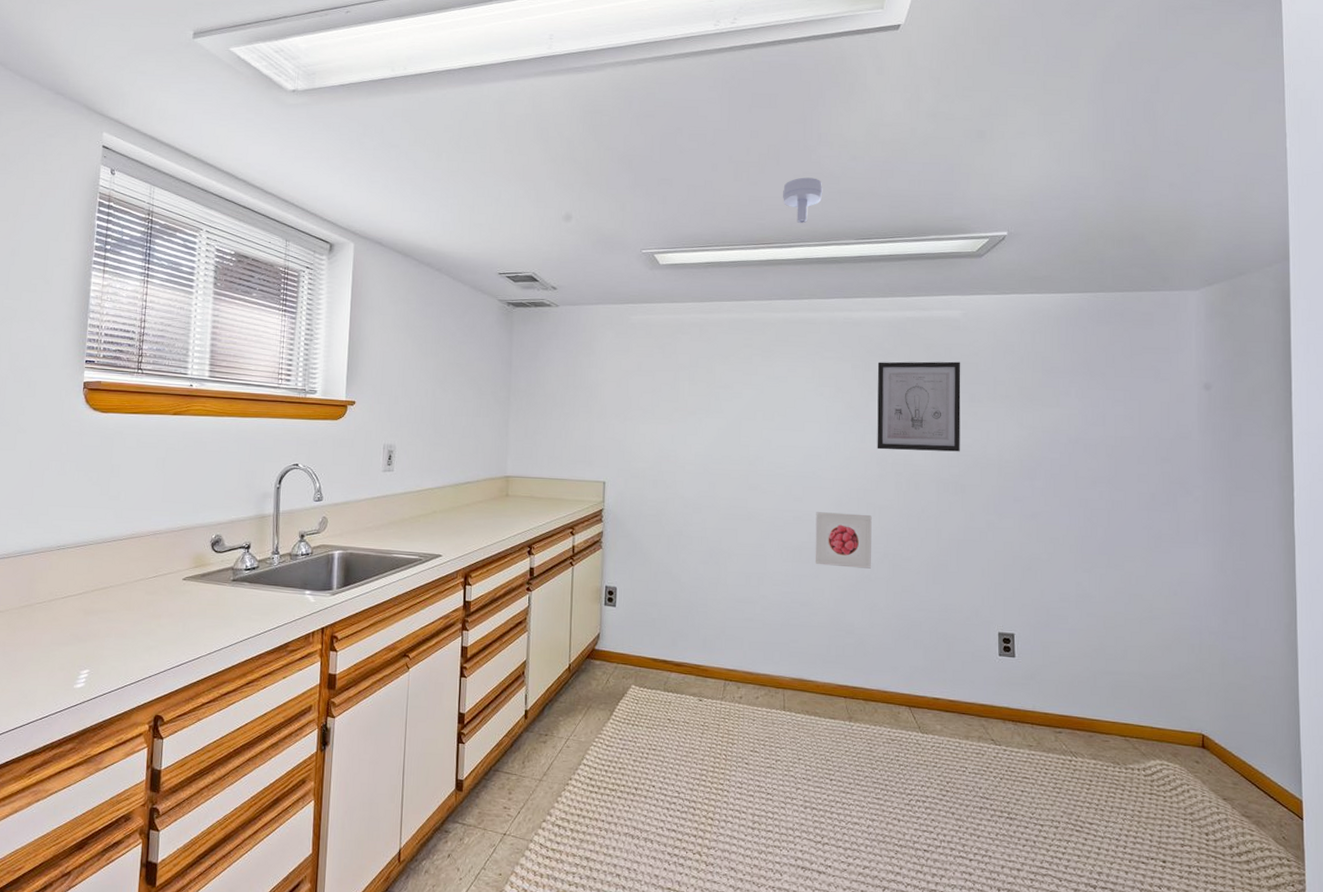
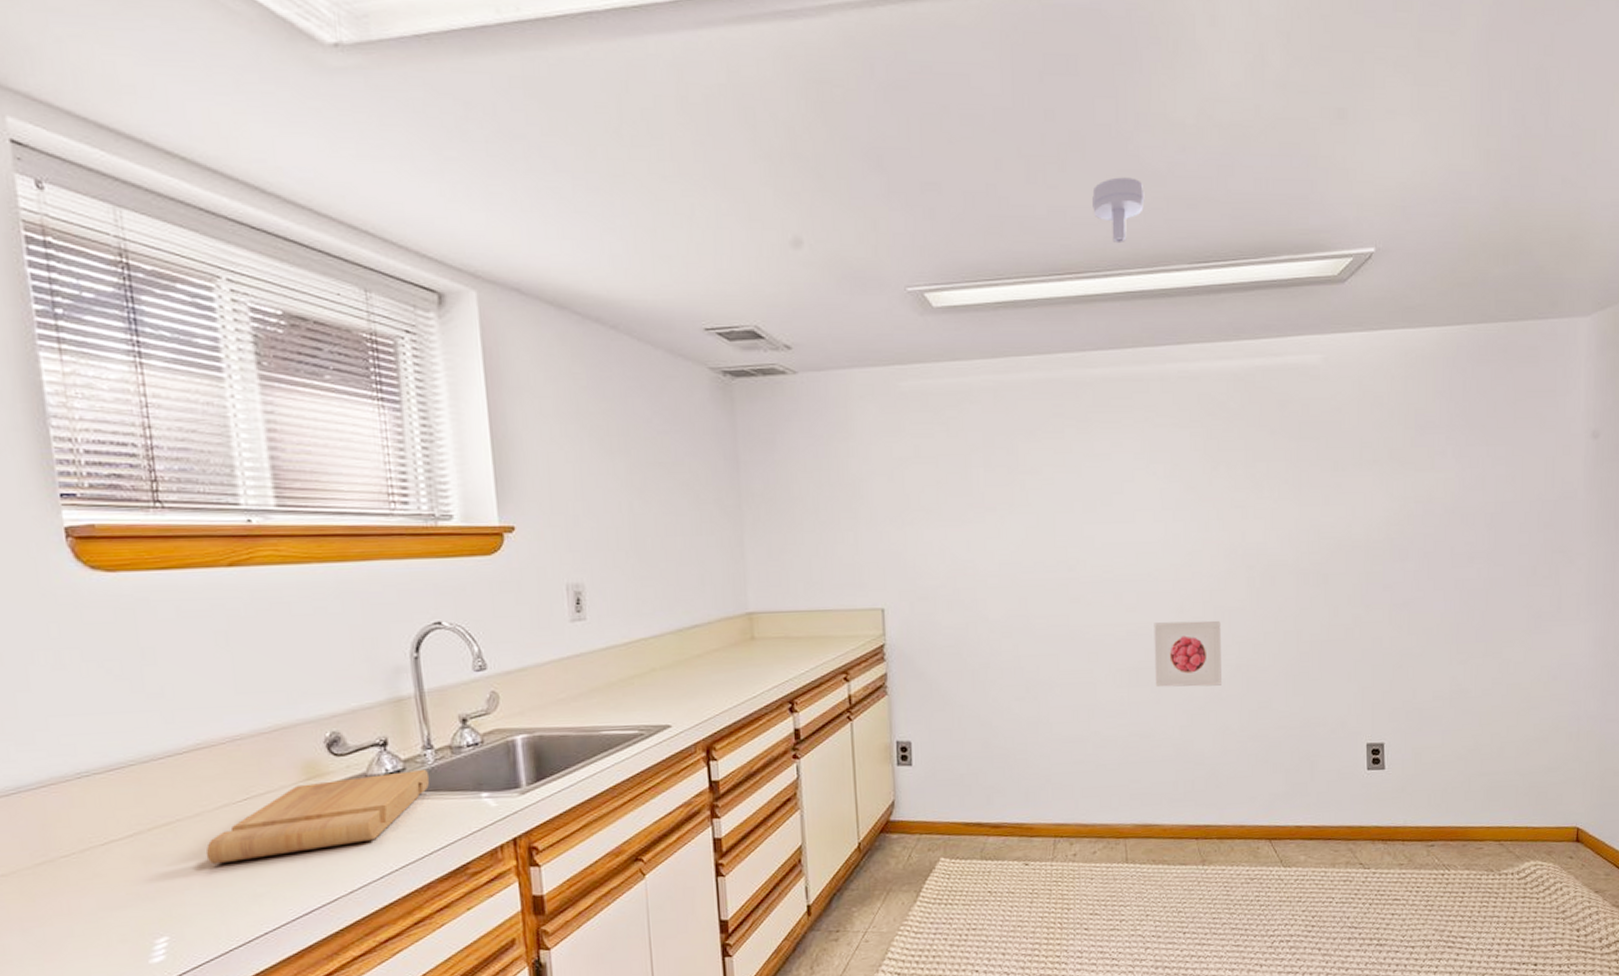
cutting board: none [123,569,274,622] -> present [205,770,430,865]
wall art: present [877,361,961,452] -> none [1221,421,1322,539]

